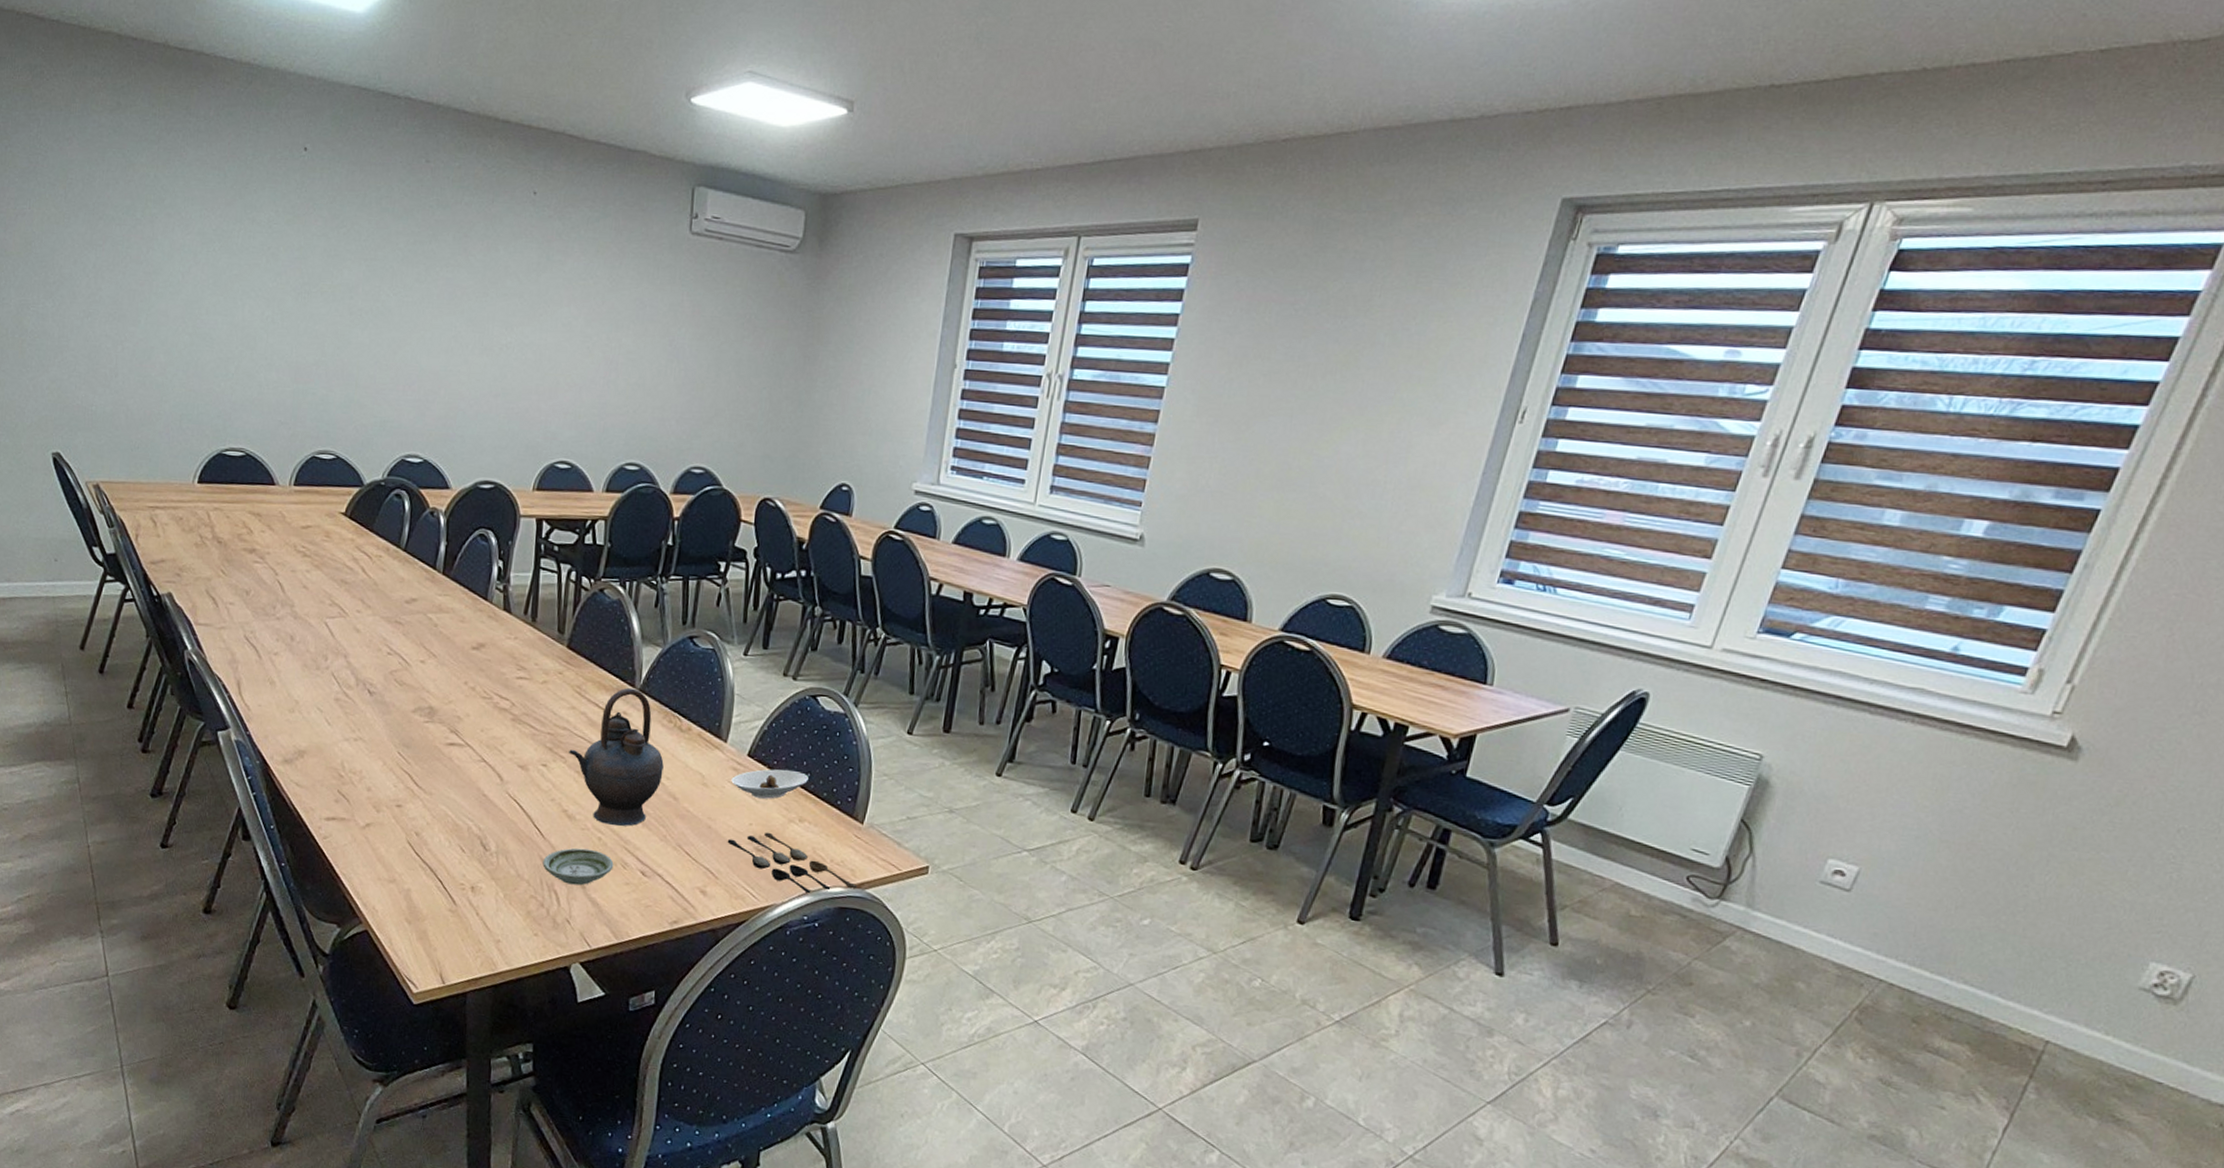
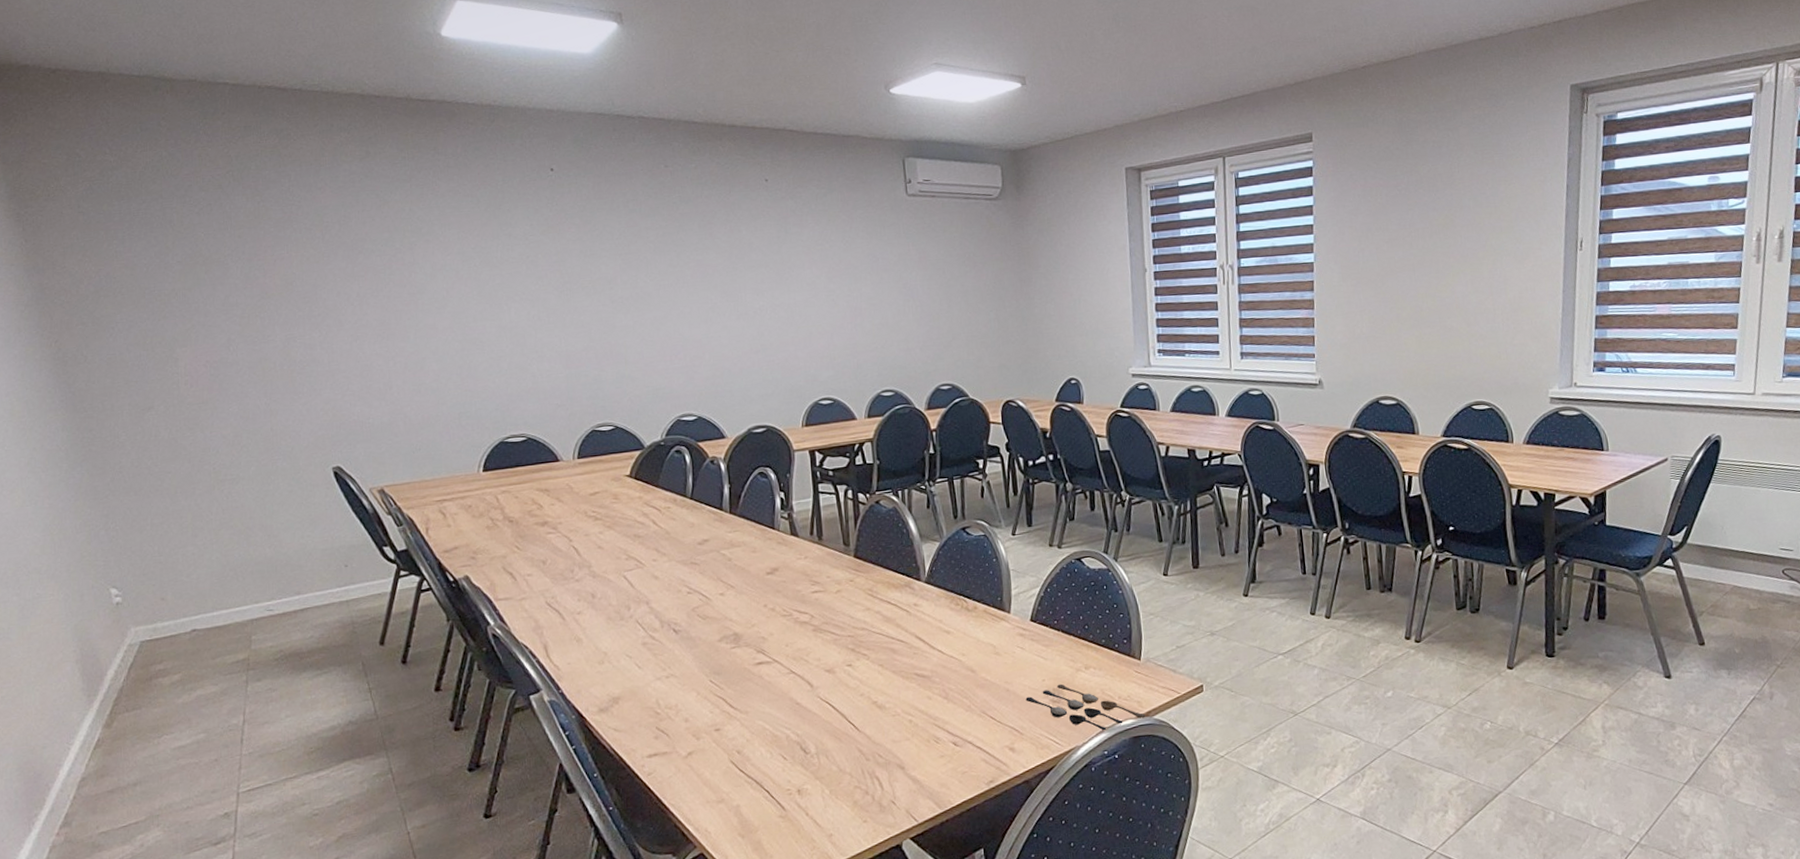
saucer: present [542,847,614,886] -> none [861,732,927,769]
teapot: present [569,687,664,826] -> none [870,581,959,707]
saucer: present [731,769,808,799] -> none [1020,626,1087,656]

